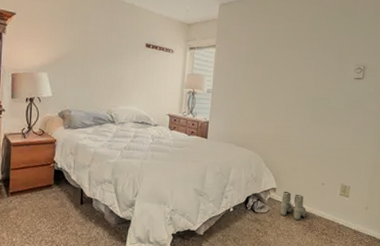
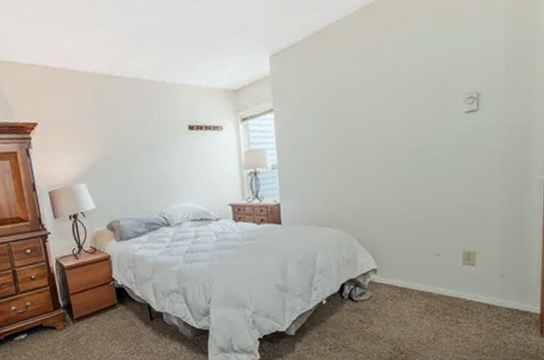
boots: present [280,191,307,220] -> none [384,270,420,303]

